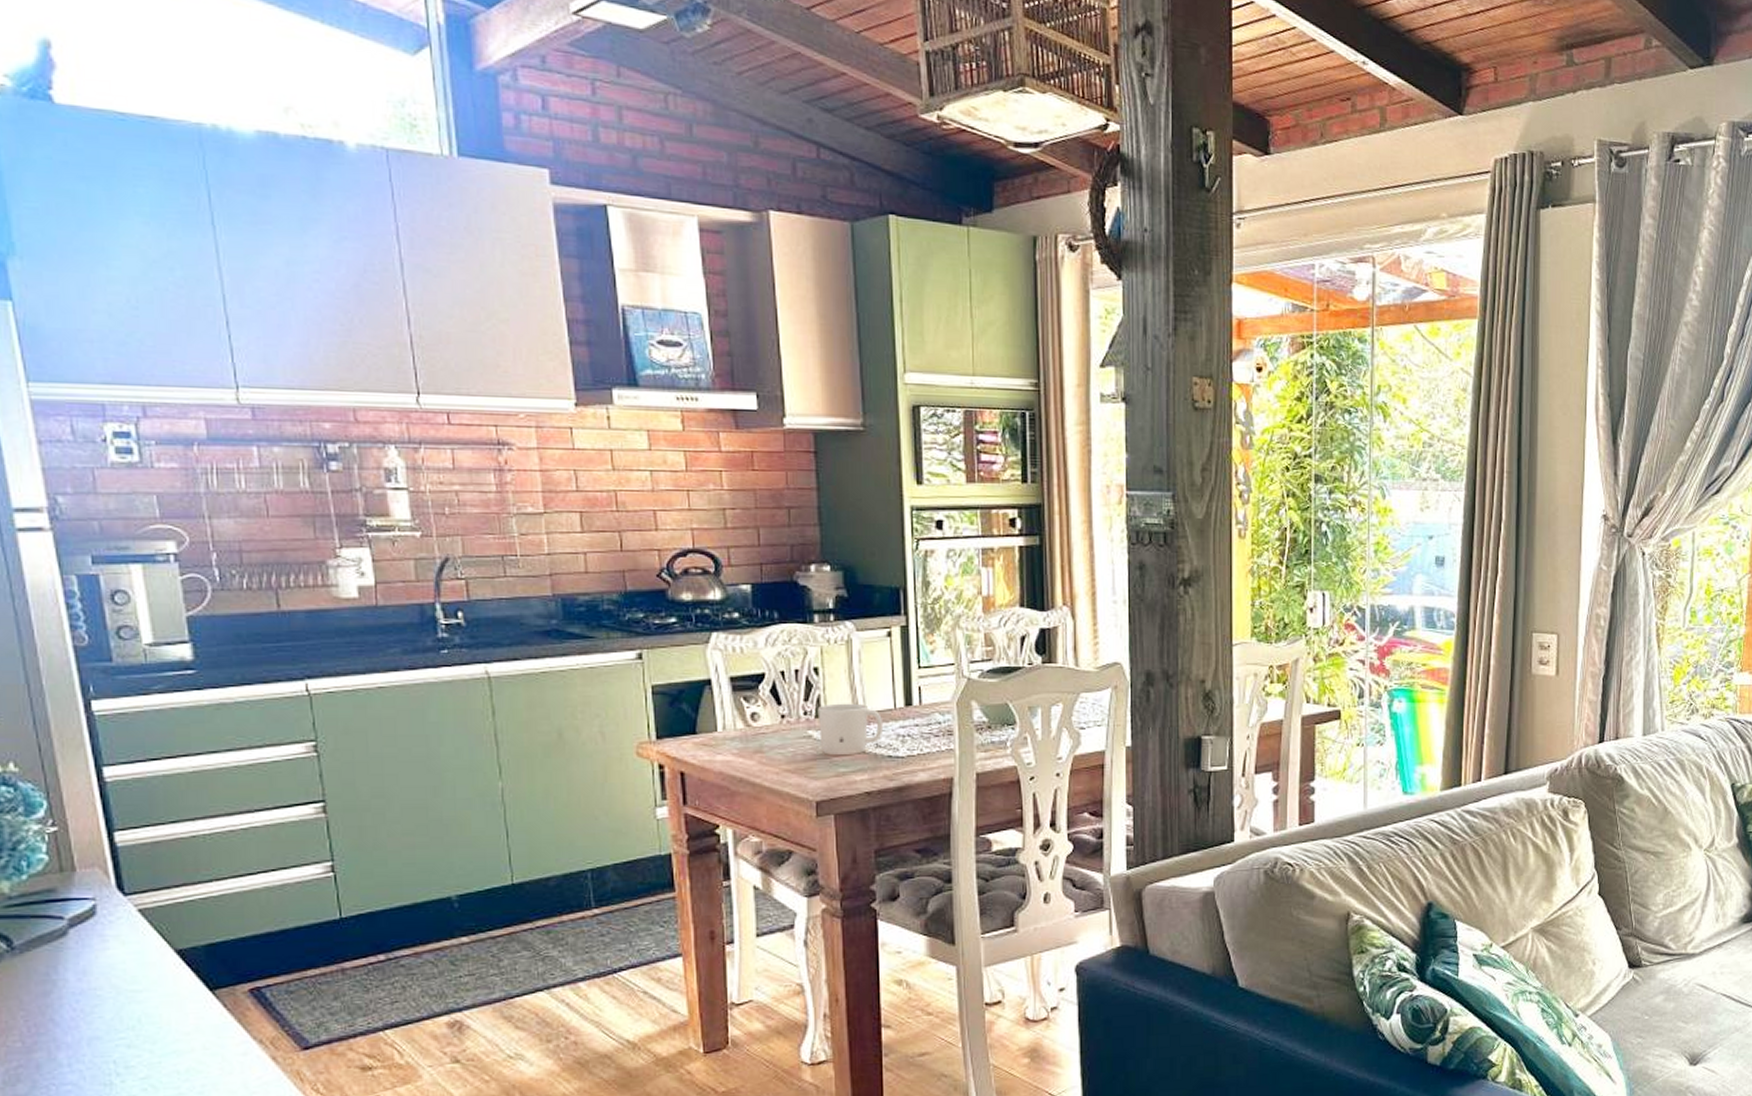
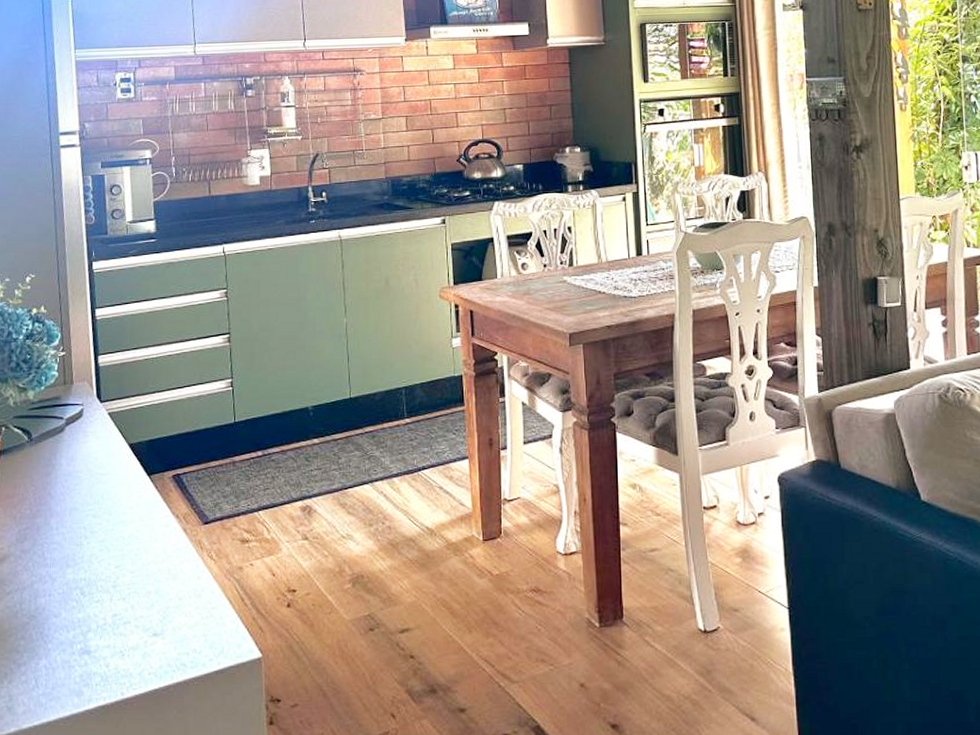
mug: present [817,703,884,756] -> none [570,254,620,297]

